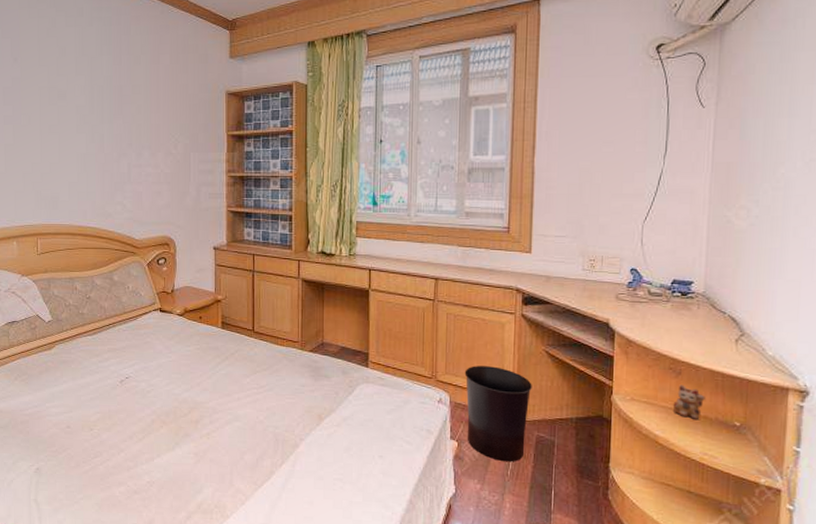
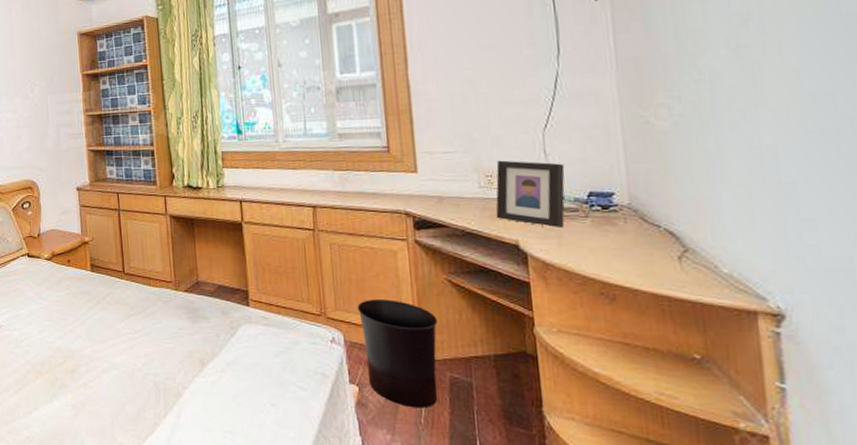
picture frame: none [593,247,656,311] -> present [495,160,565,229]
decorative figurine: present [673,384,705,419] -> none [611,312,651,352]

